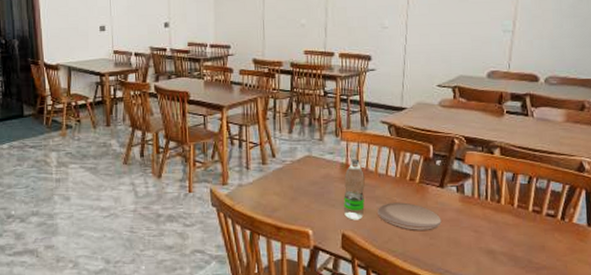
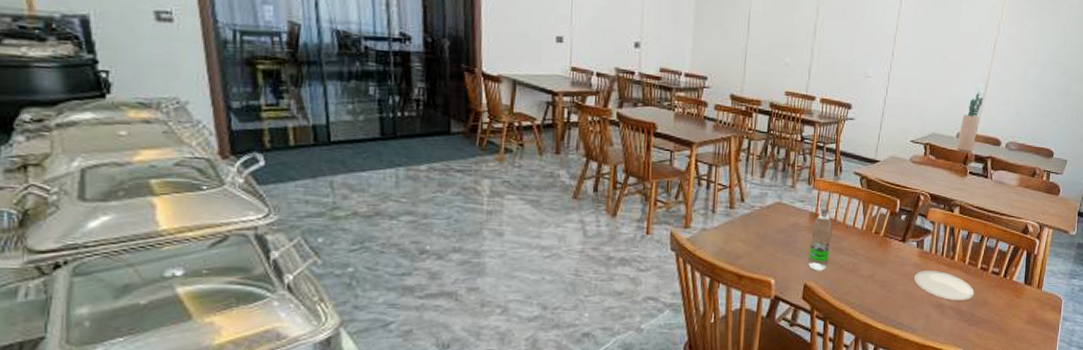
plate: present [377,202,442,232] -> none [841,255,900,284]
plate: none [457,215,529,246] -> present [914,270,975,301]
vase: none [488,28,513,91] -> present [957,91,984,152]

